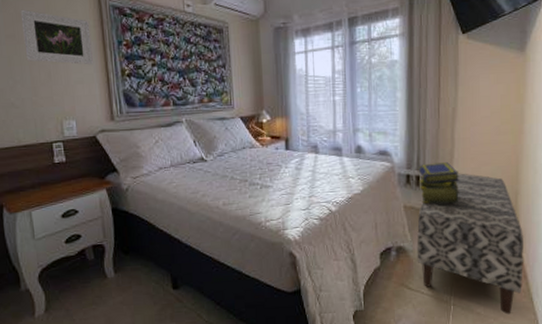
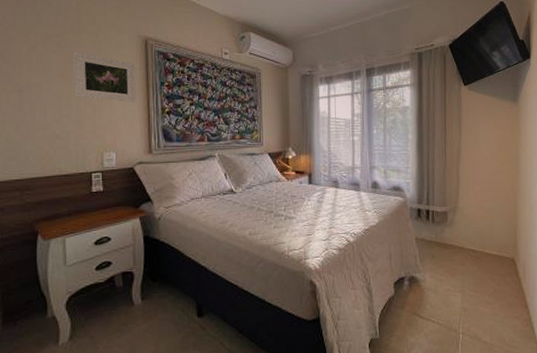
bench: present [416,173,524,315] -> none [427,208,525,343]
stack of books: present [418,162,460,204] -> none [428,198,465,237]

